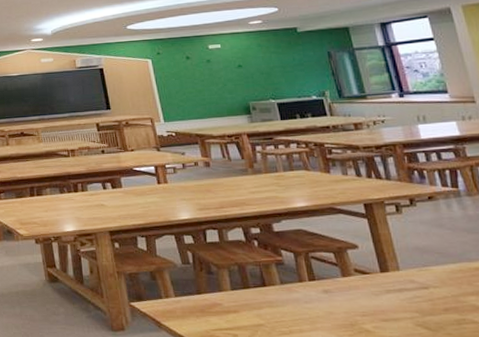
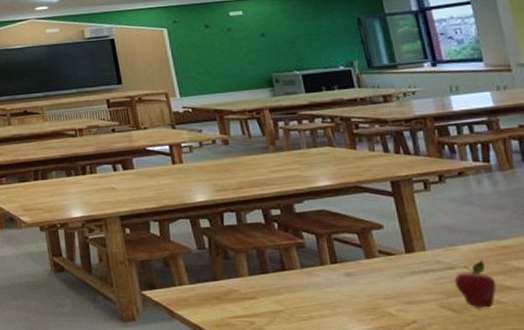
fruit: none [428,280,470,327] -> present [454,259,497,308]

